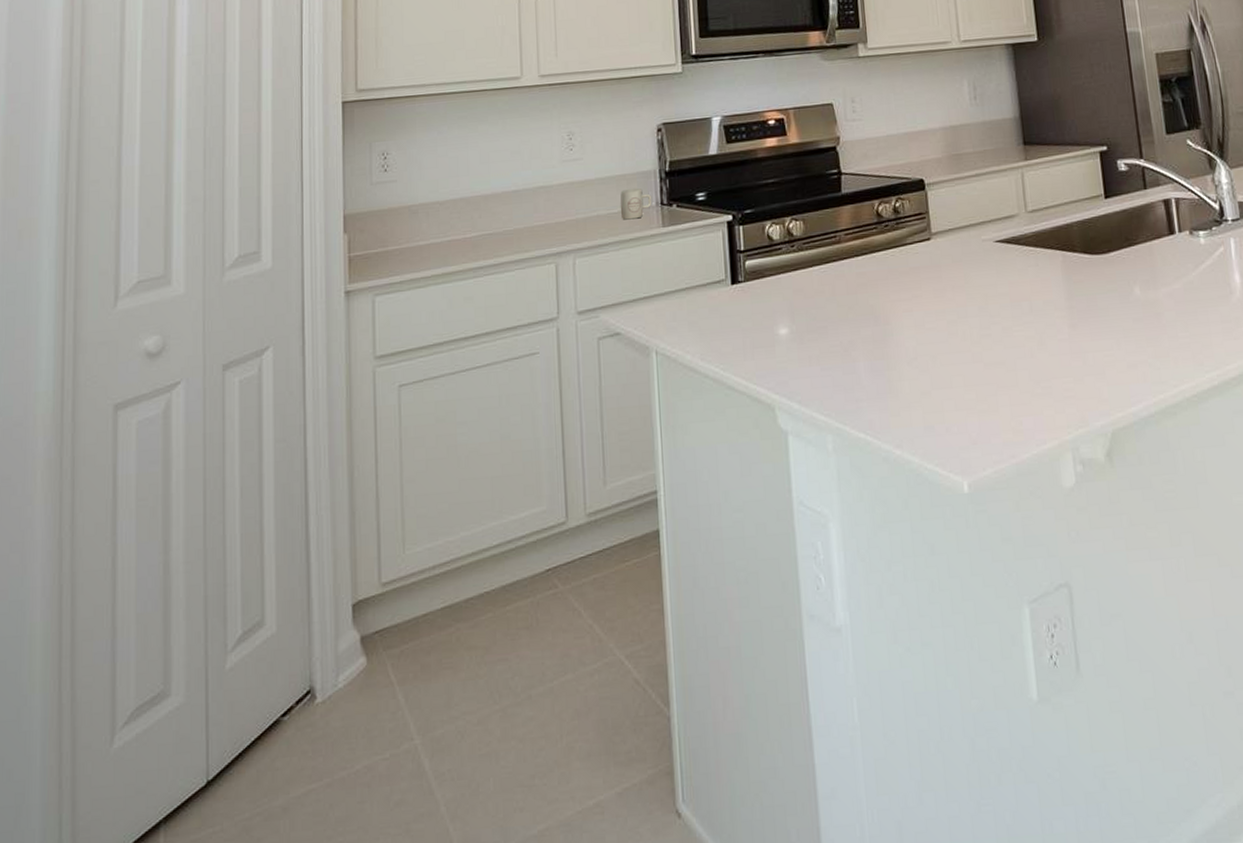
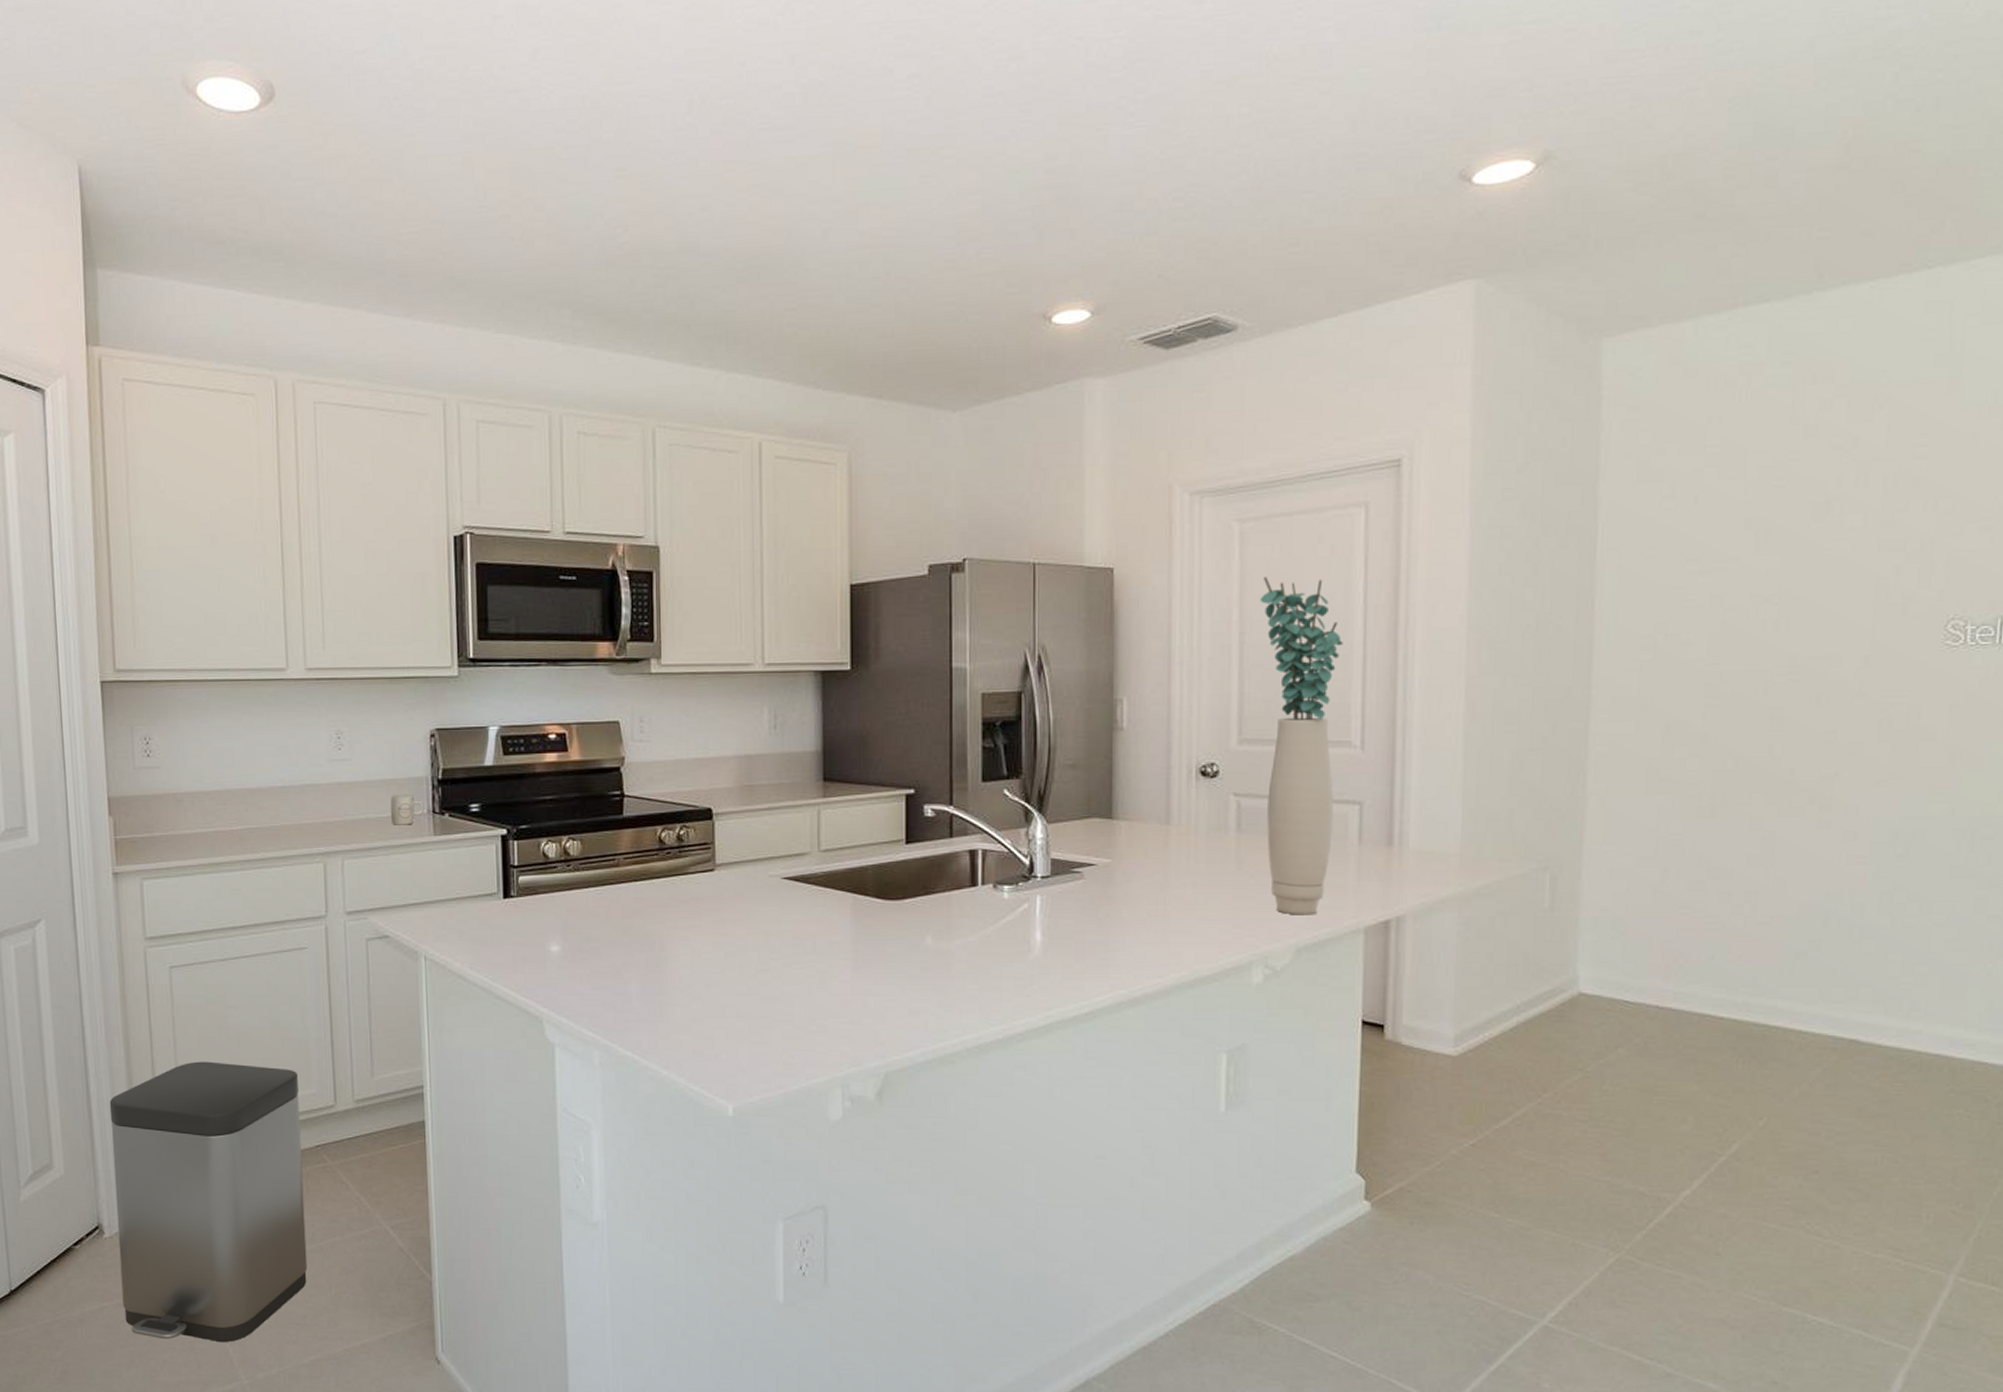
pedal bin: none [329,485,537,824] -> present [109,1061,308,1342]

